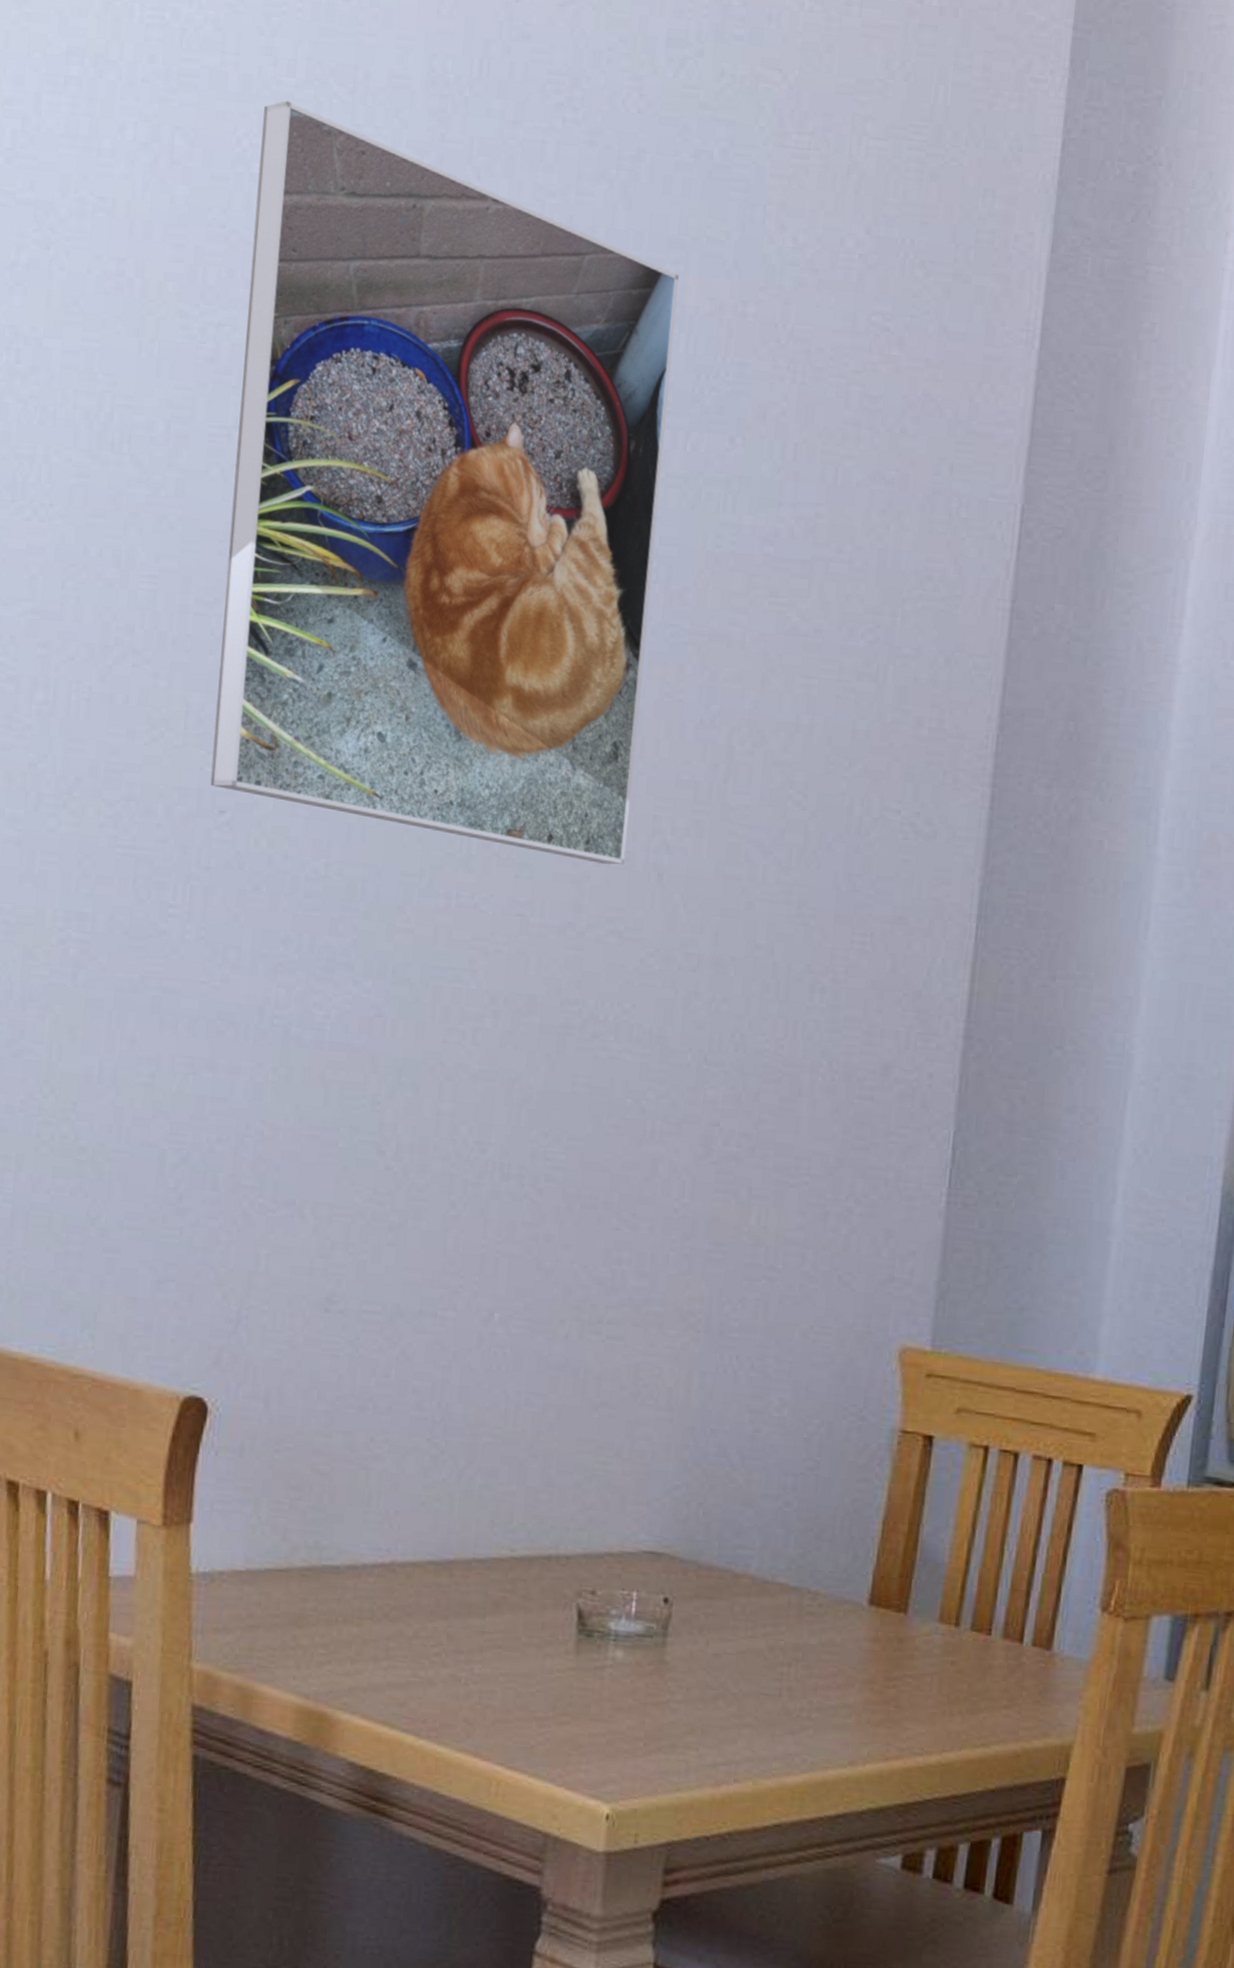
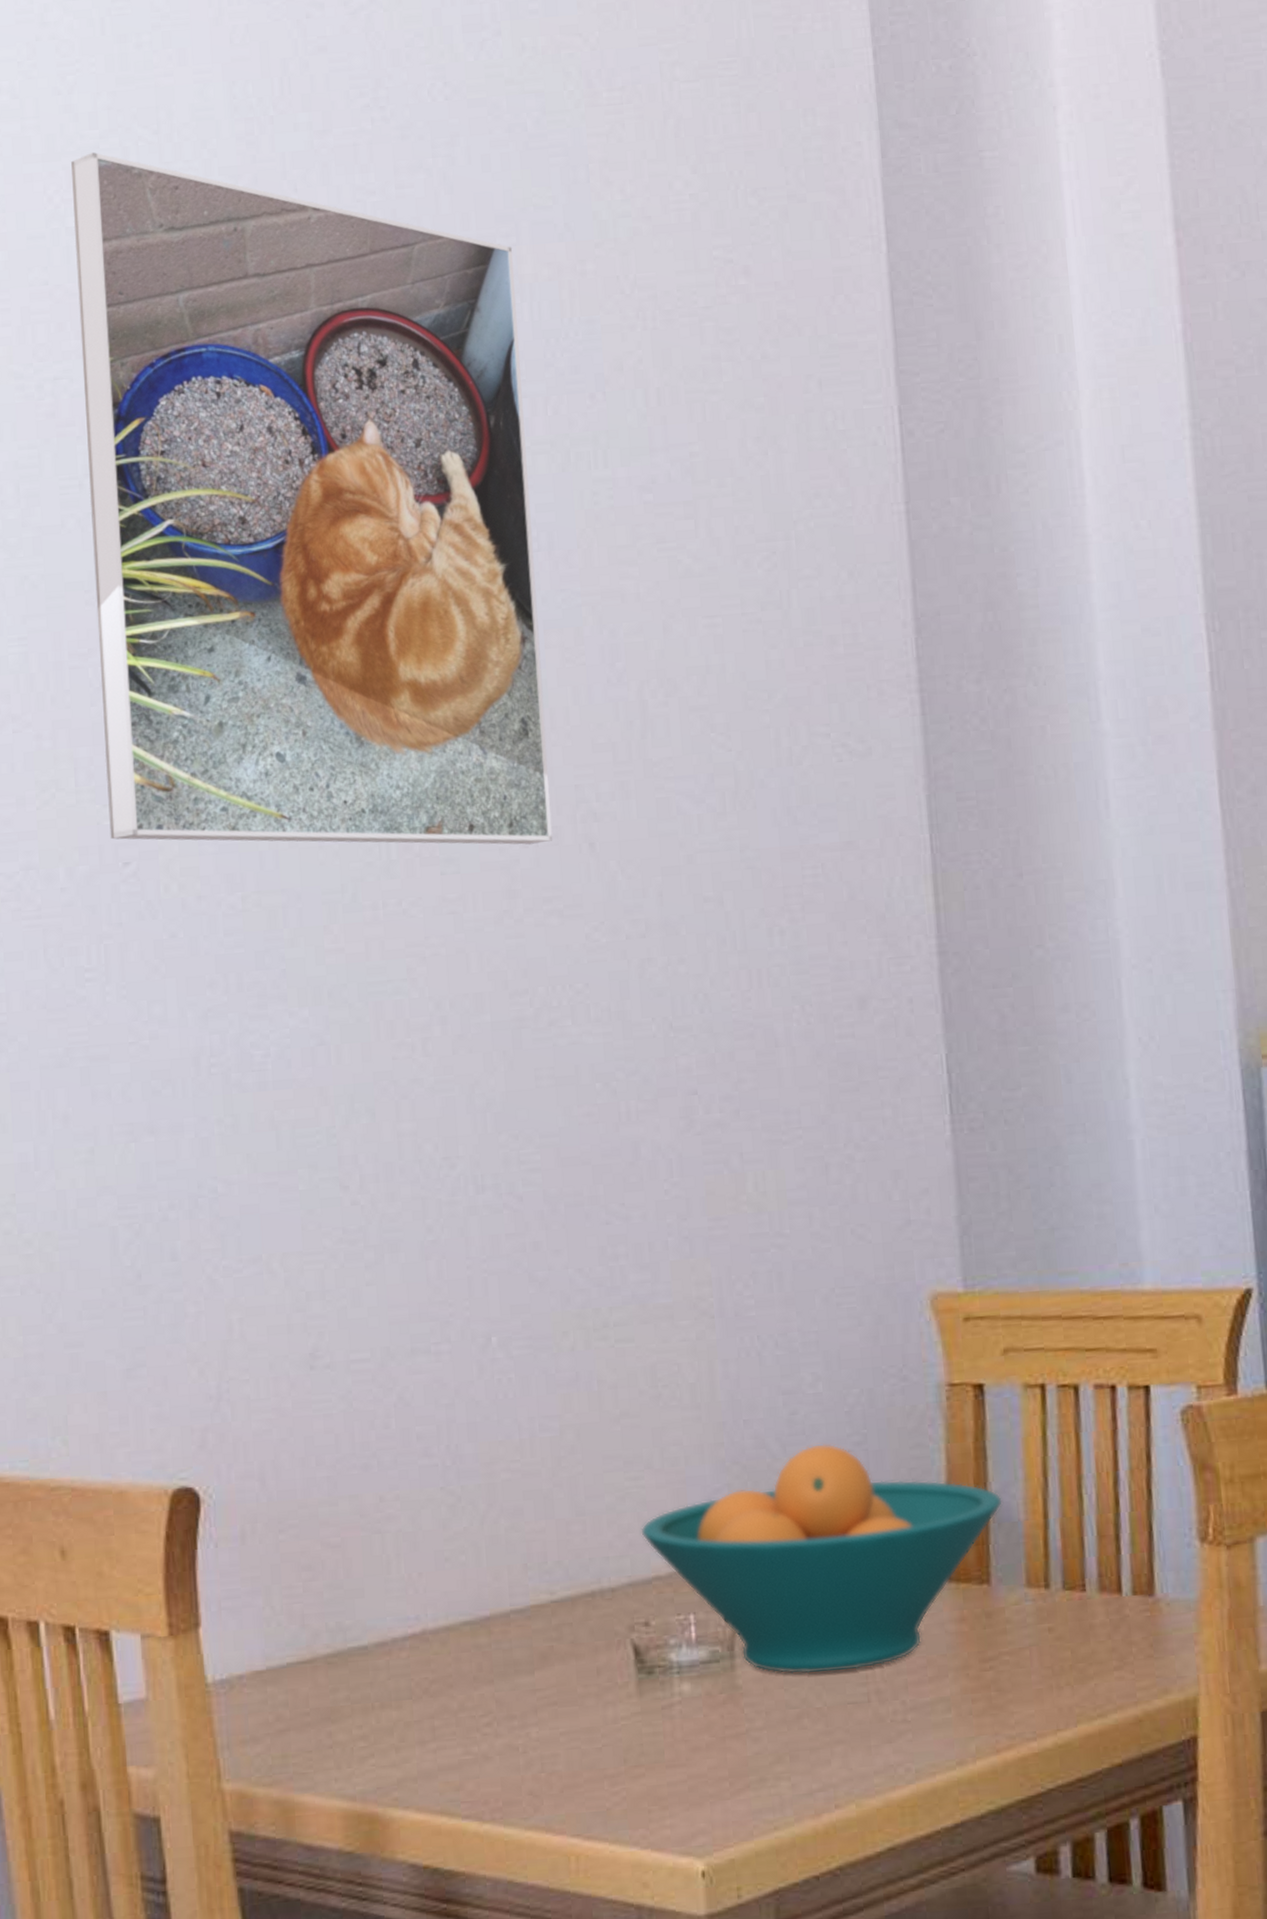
fruit bowl: none [601,1462,931,1667] -> present [641,1443,1003,1675]

